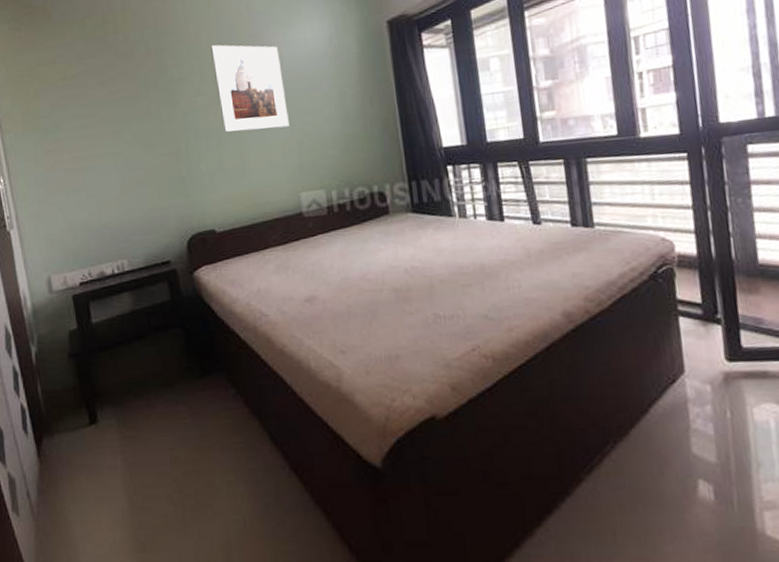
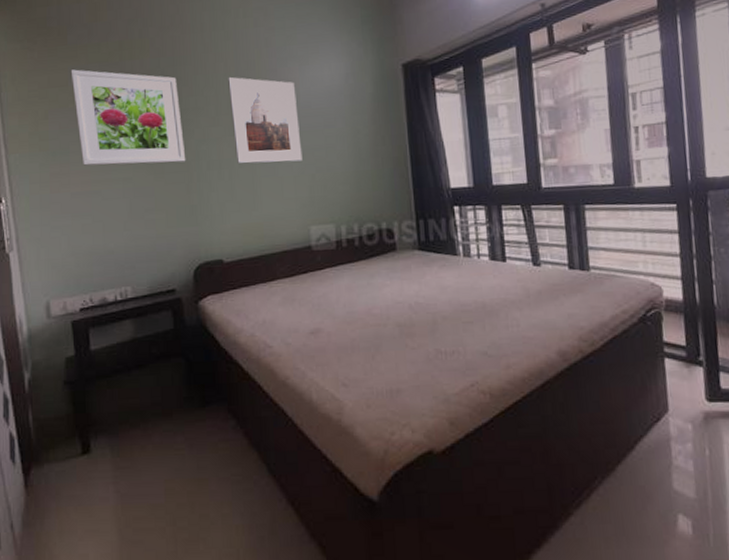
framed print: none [57,46,174,142] -> present [70,69,186,166]

